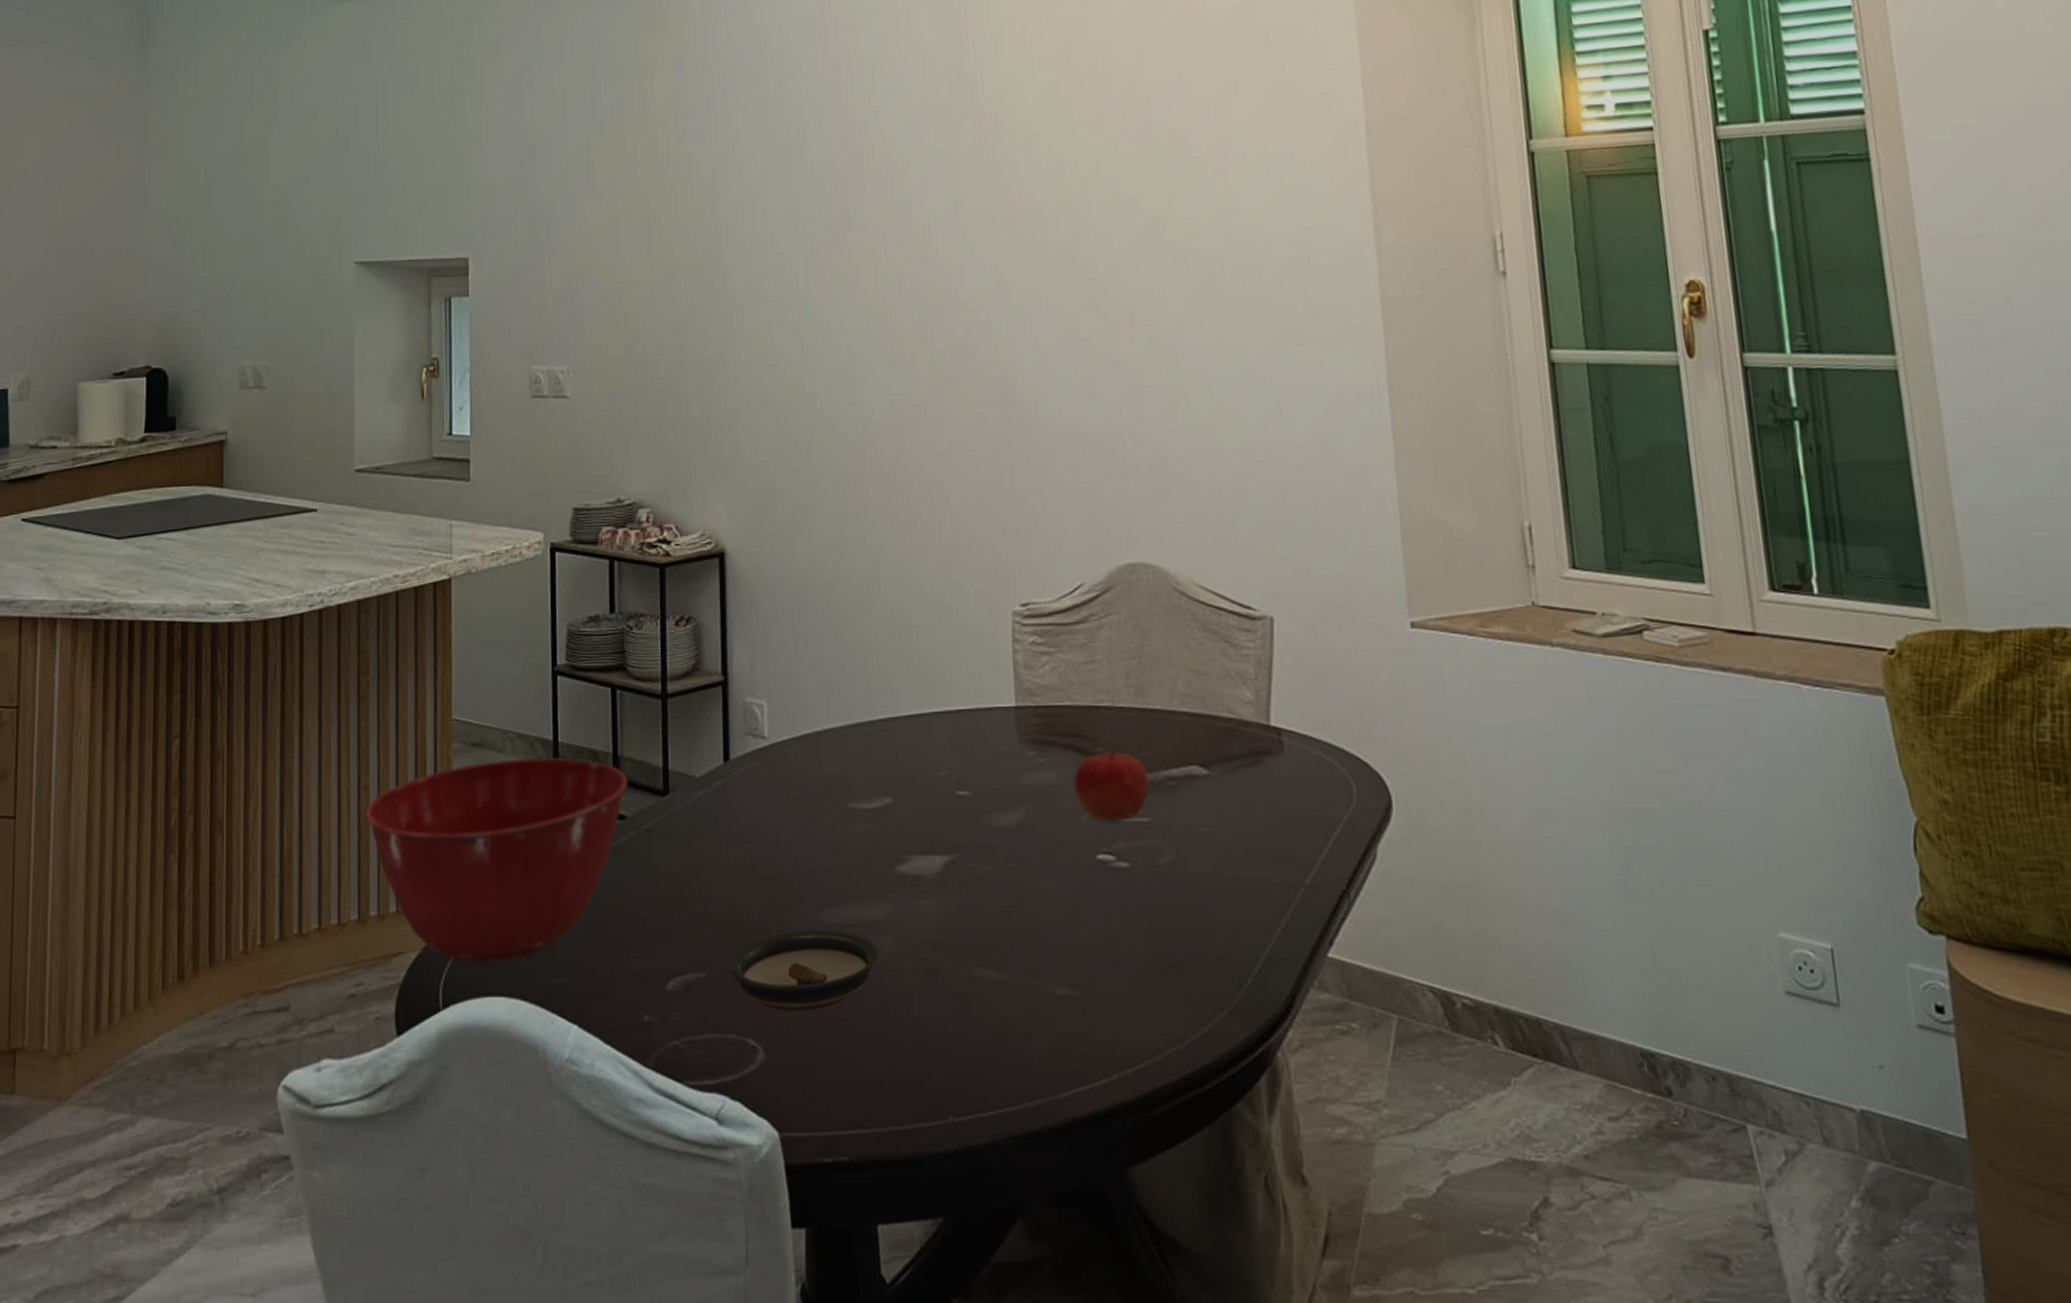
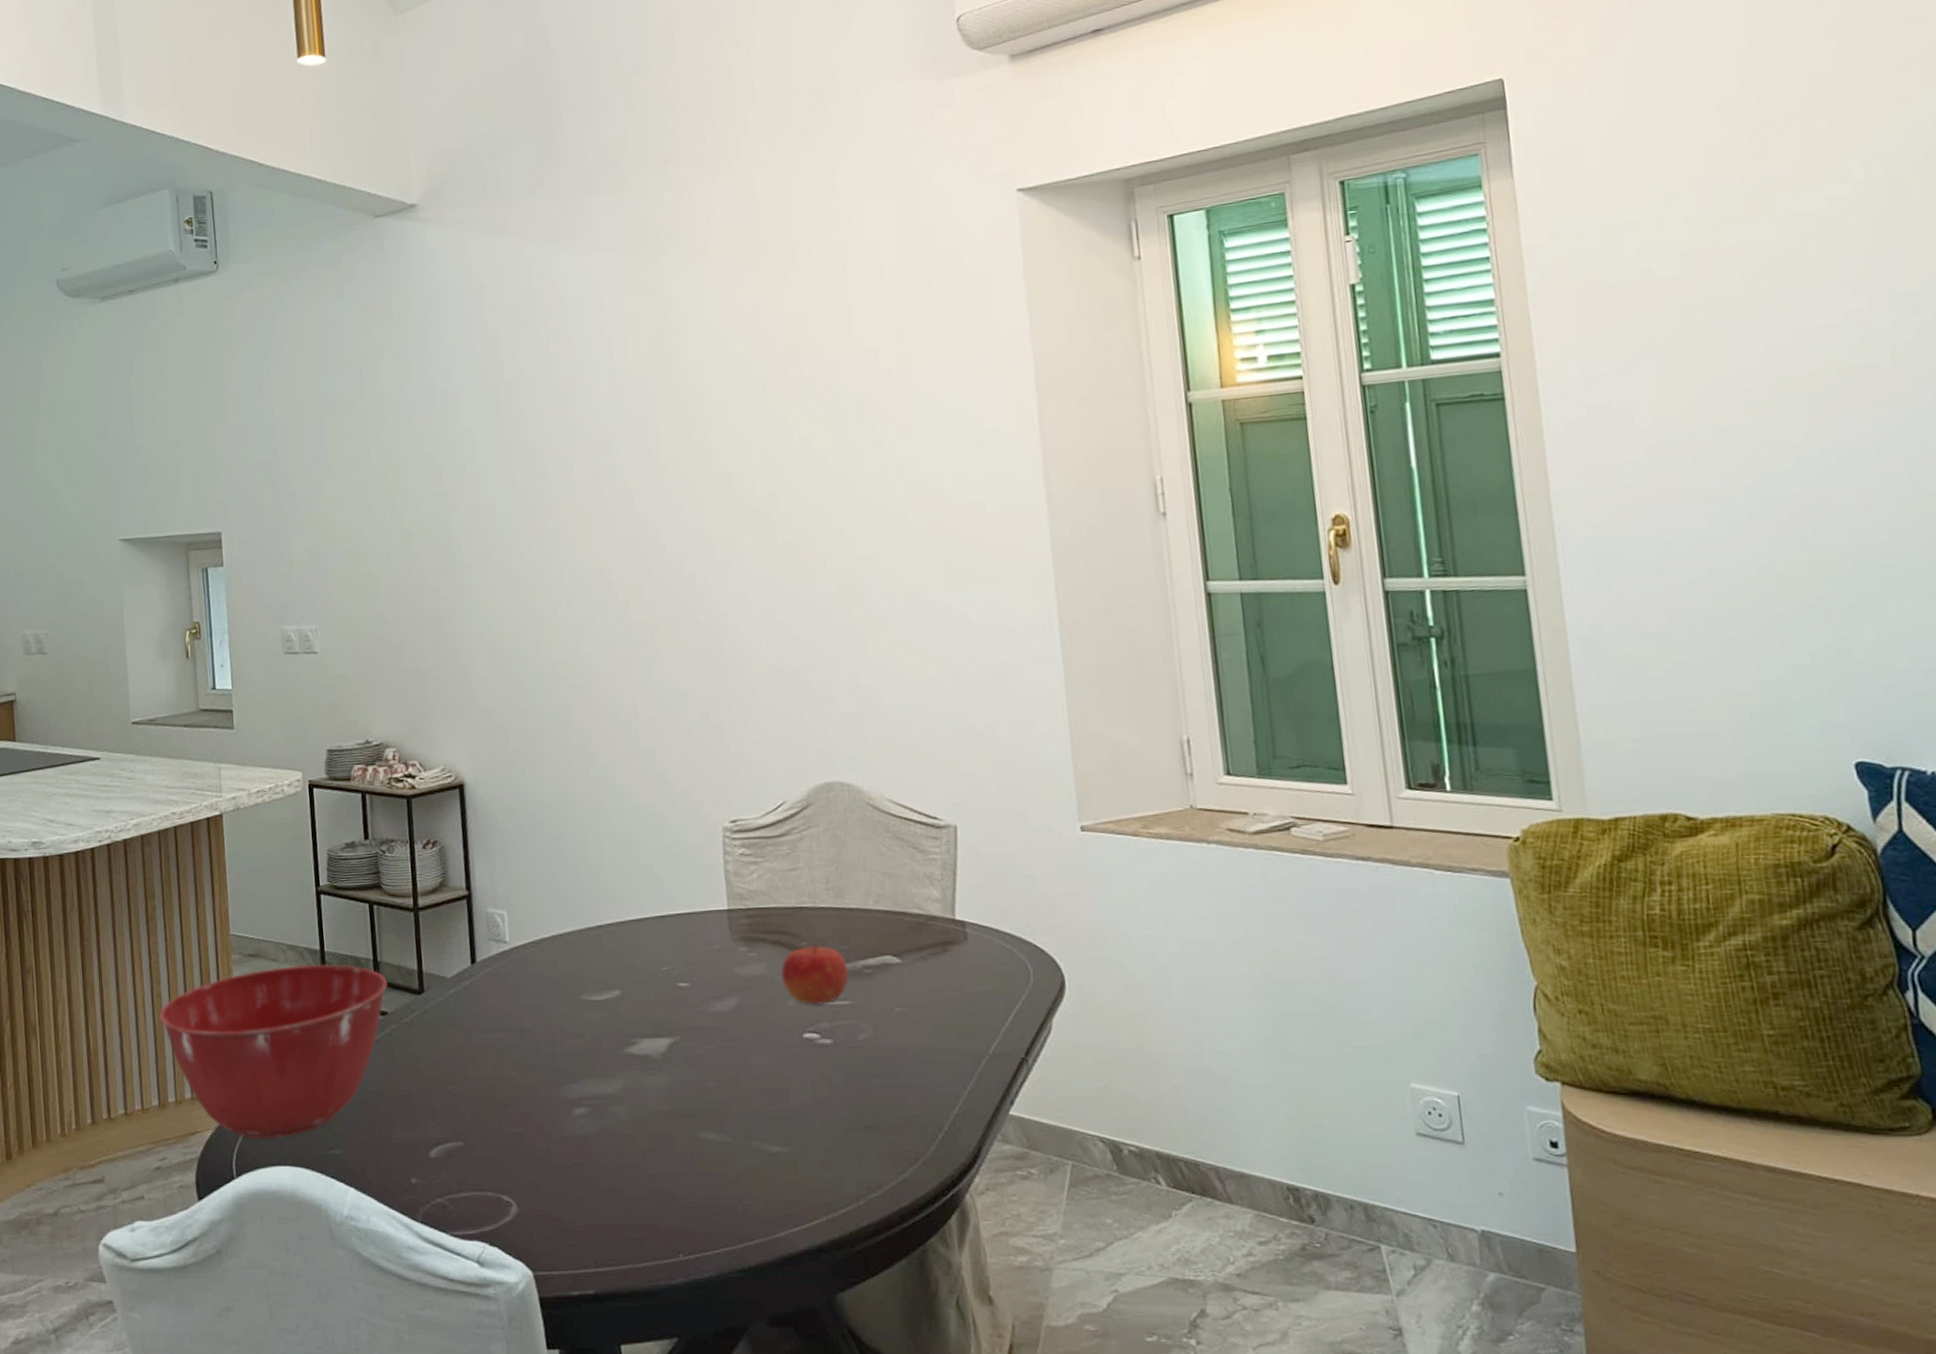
saucer: present [729,929,878,1012] -> none [483,1103,613,1173]

